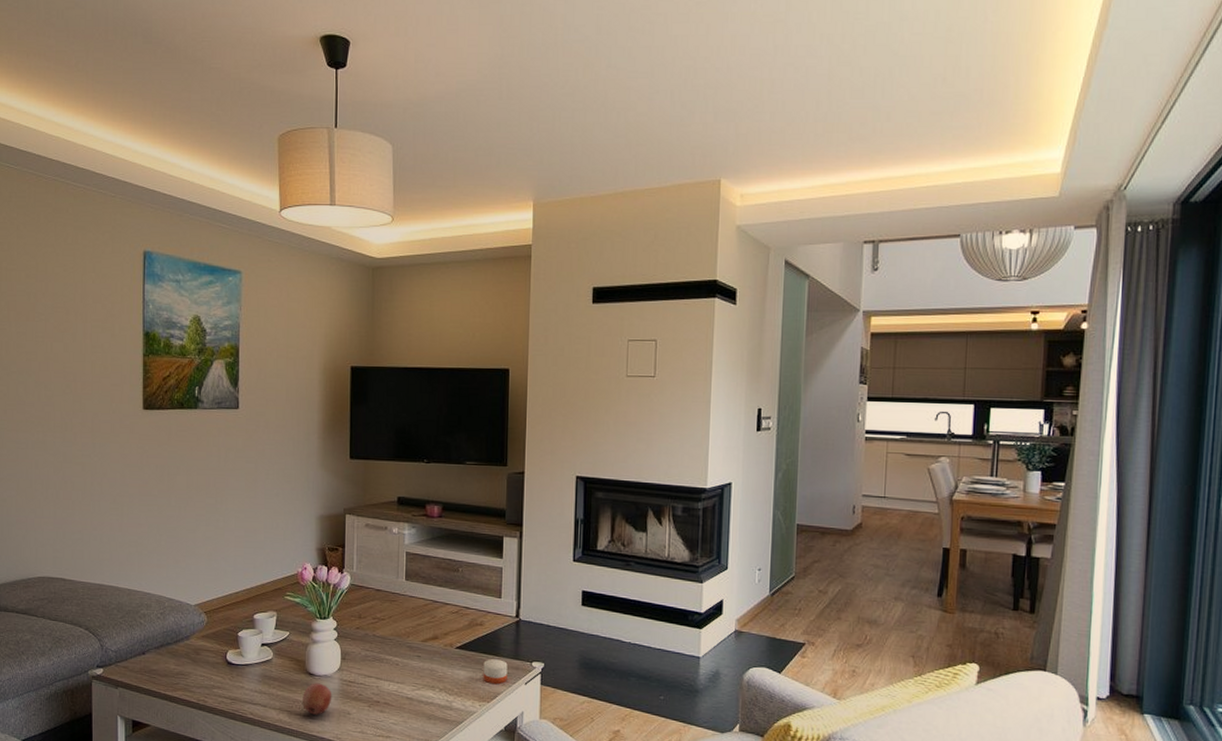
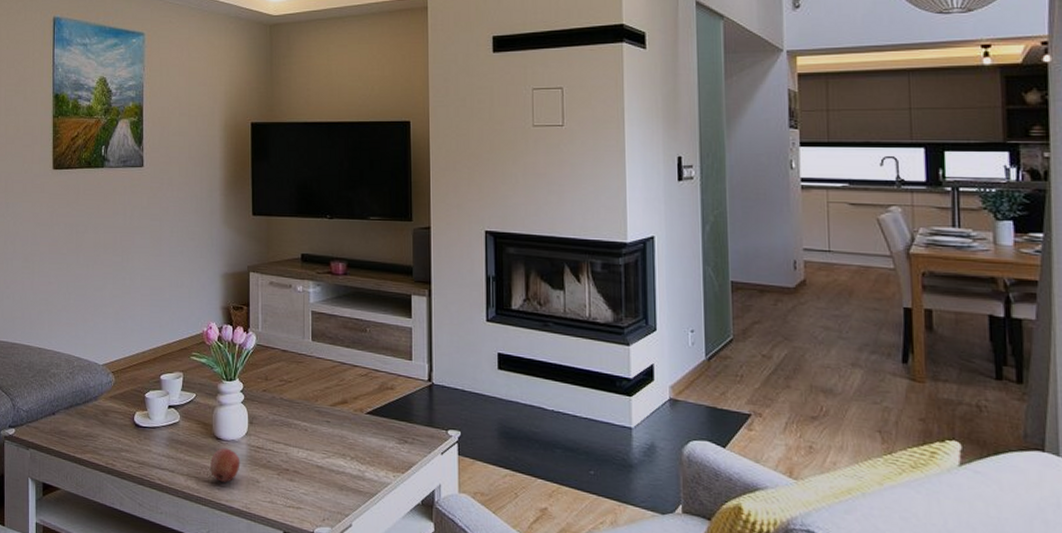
candle: present [483,659,508,685] -> none [396,426,422,454]

